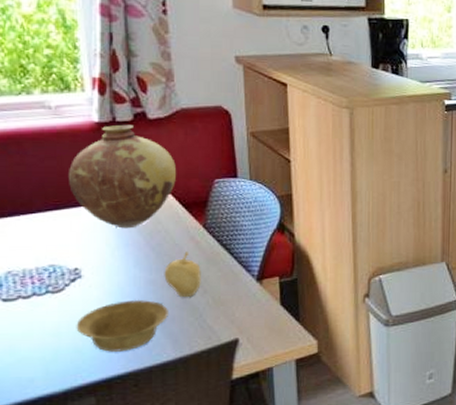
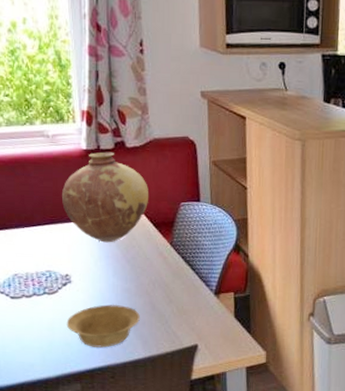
fruit: present [164,251,201,297] -> none [137,265,168,305]

